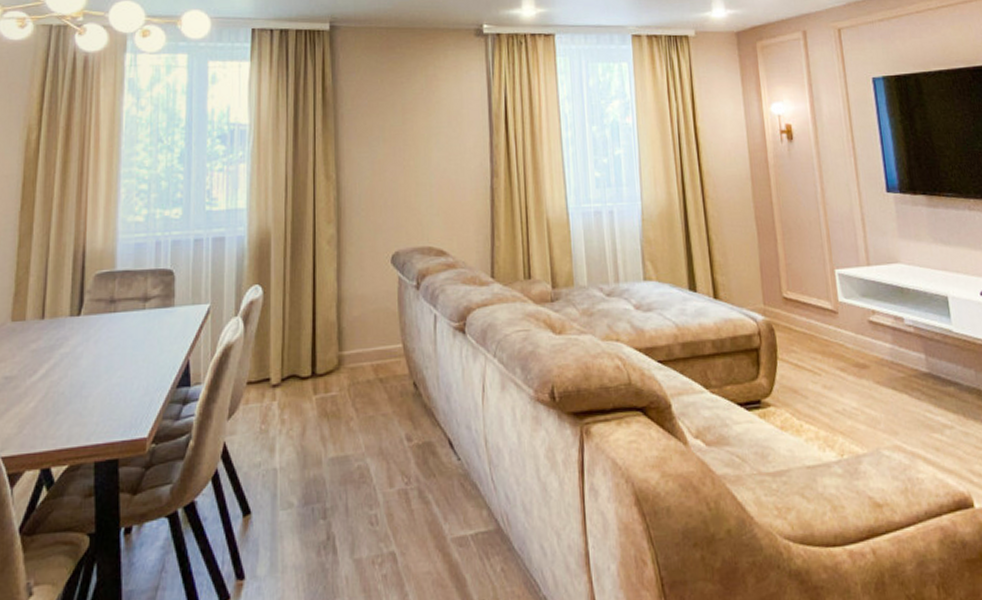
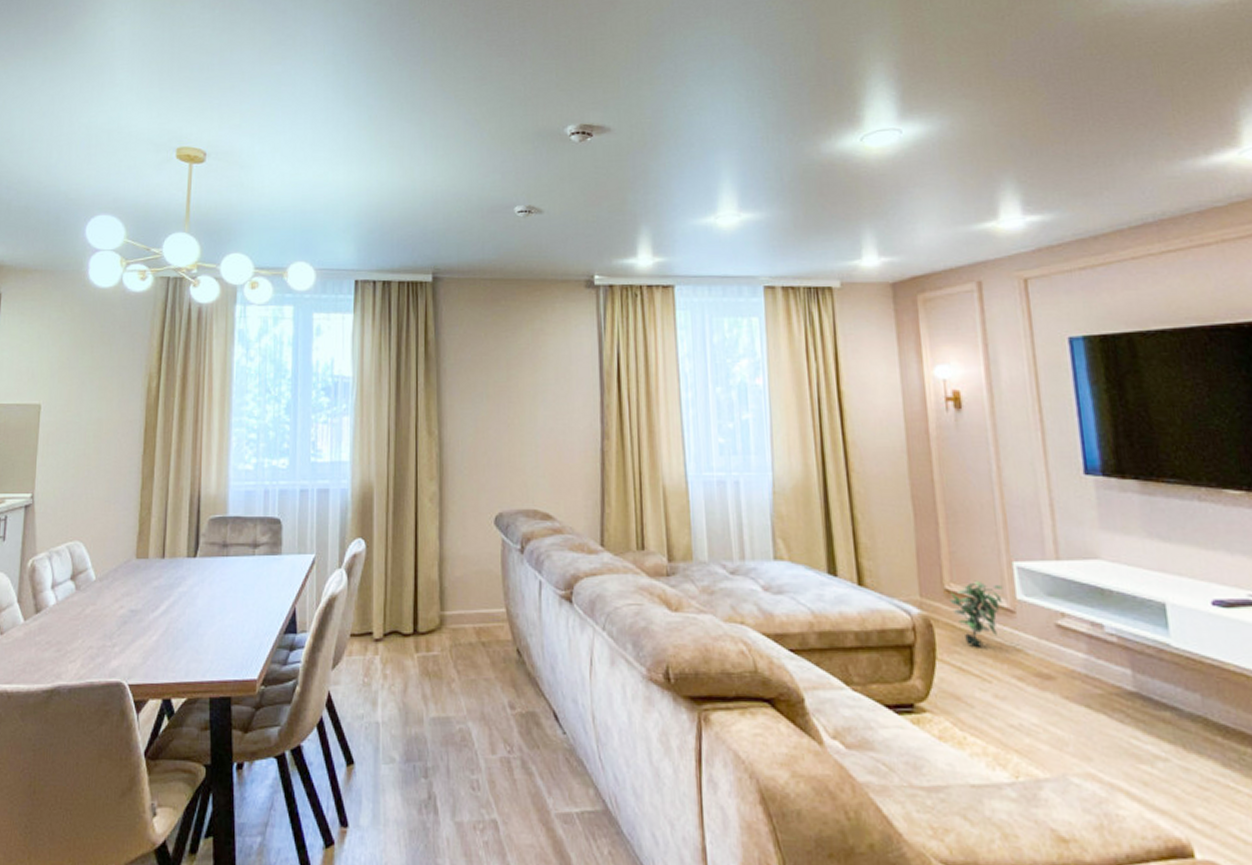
potted plant: none [787,287,828,345] -> present [949,580,1003,647]

